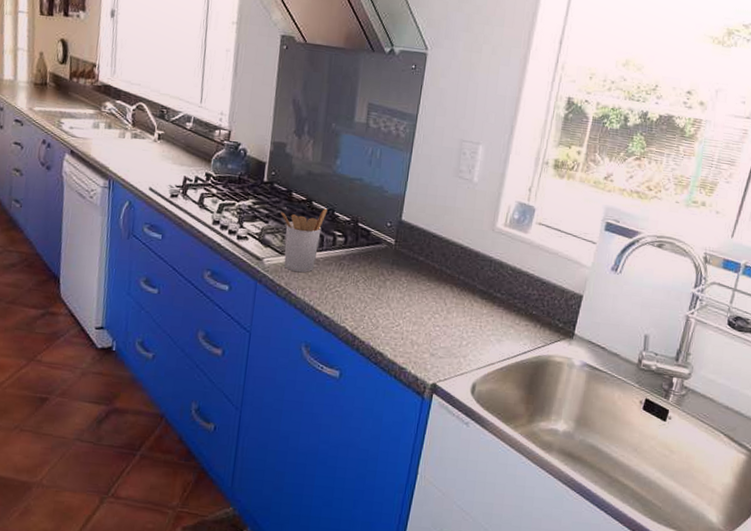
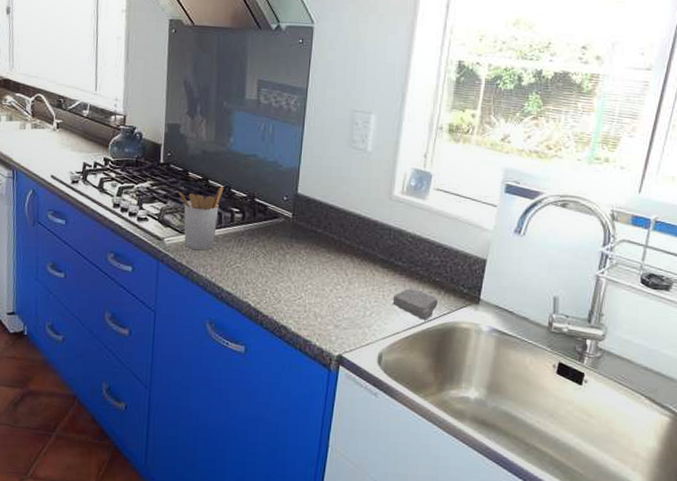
soap bar: none [489,320,534,352] -> present [392,288,438,320]

